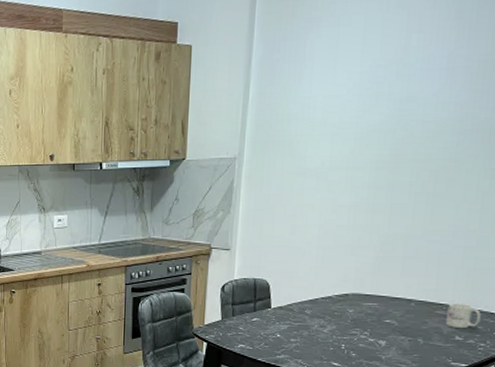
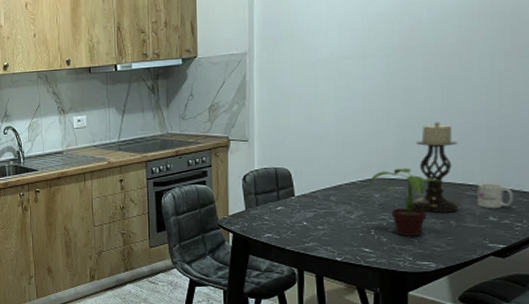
potted plant: none [345,284,419,353] -> present [370,167,446,236]
candle holder: none [383,239,435,331] -> present [412,122,459,213]

